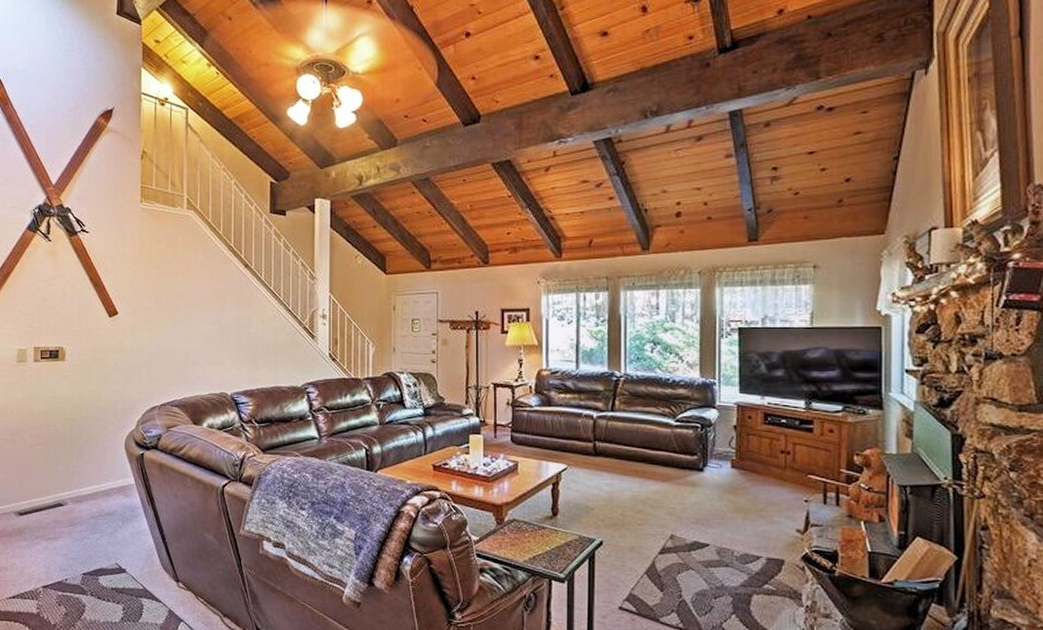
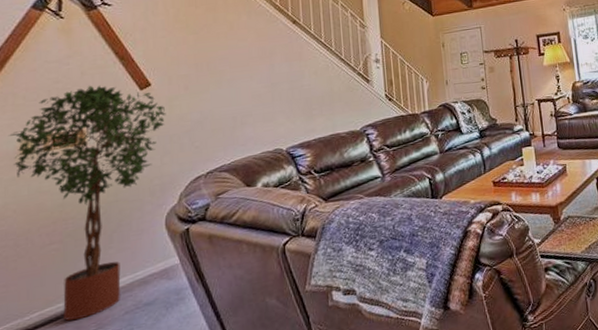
potted tree: none [9,307,129,515] -> present [9,85,166,321]

